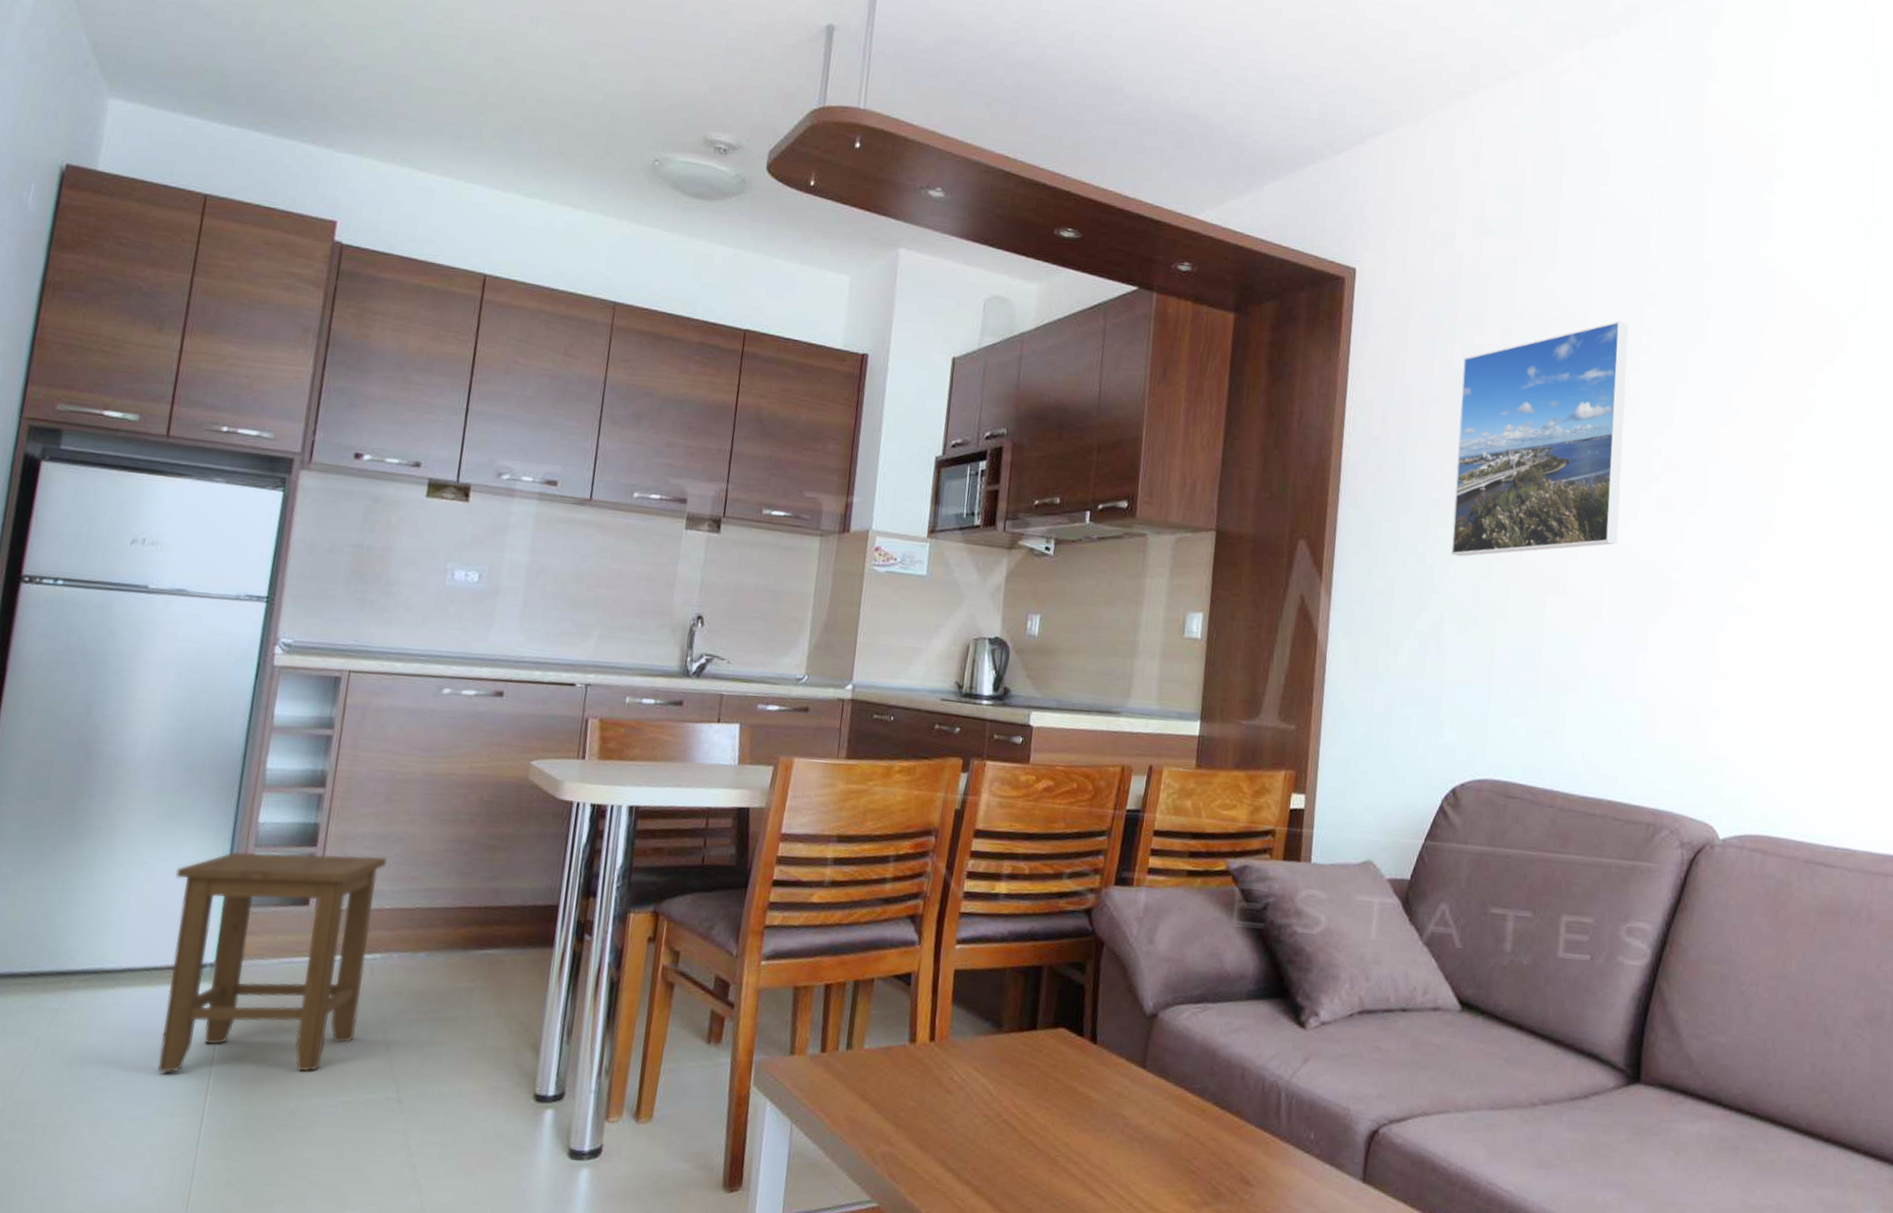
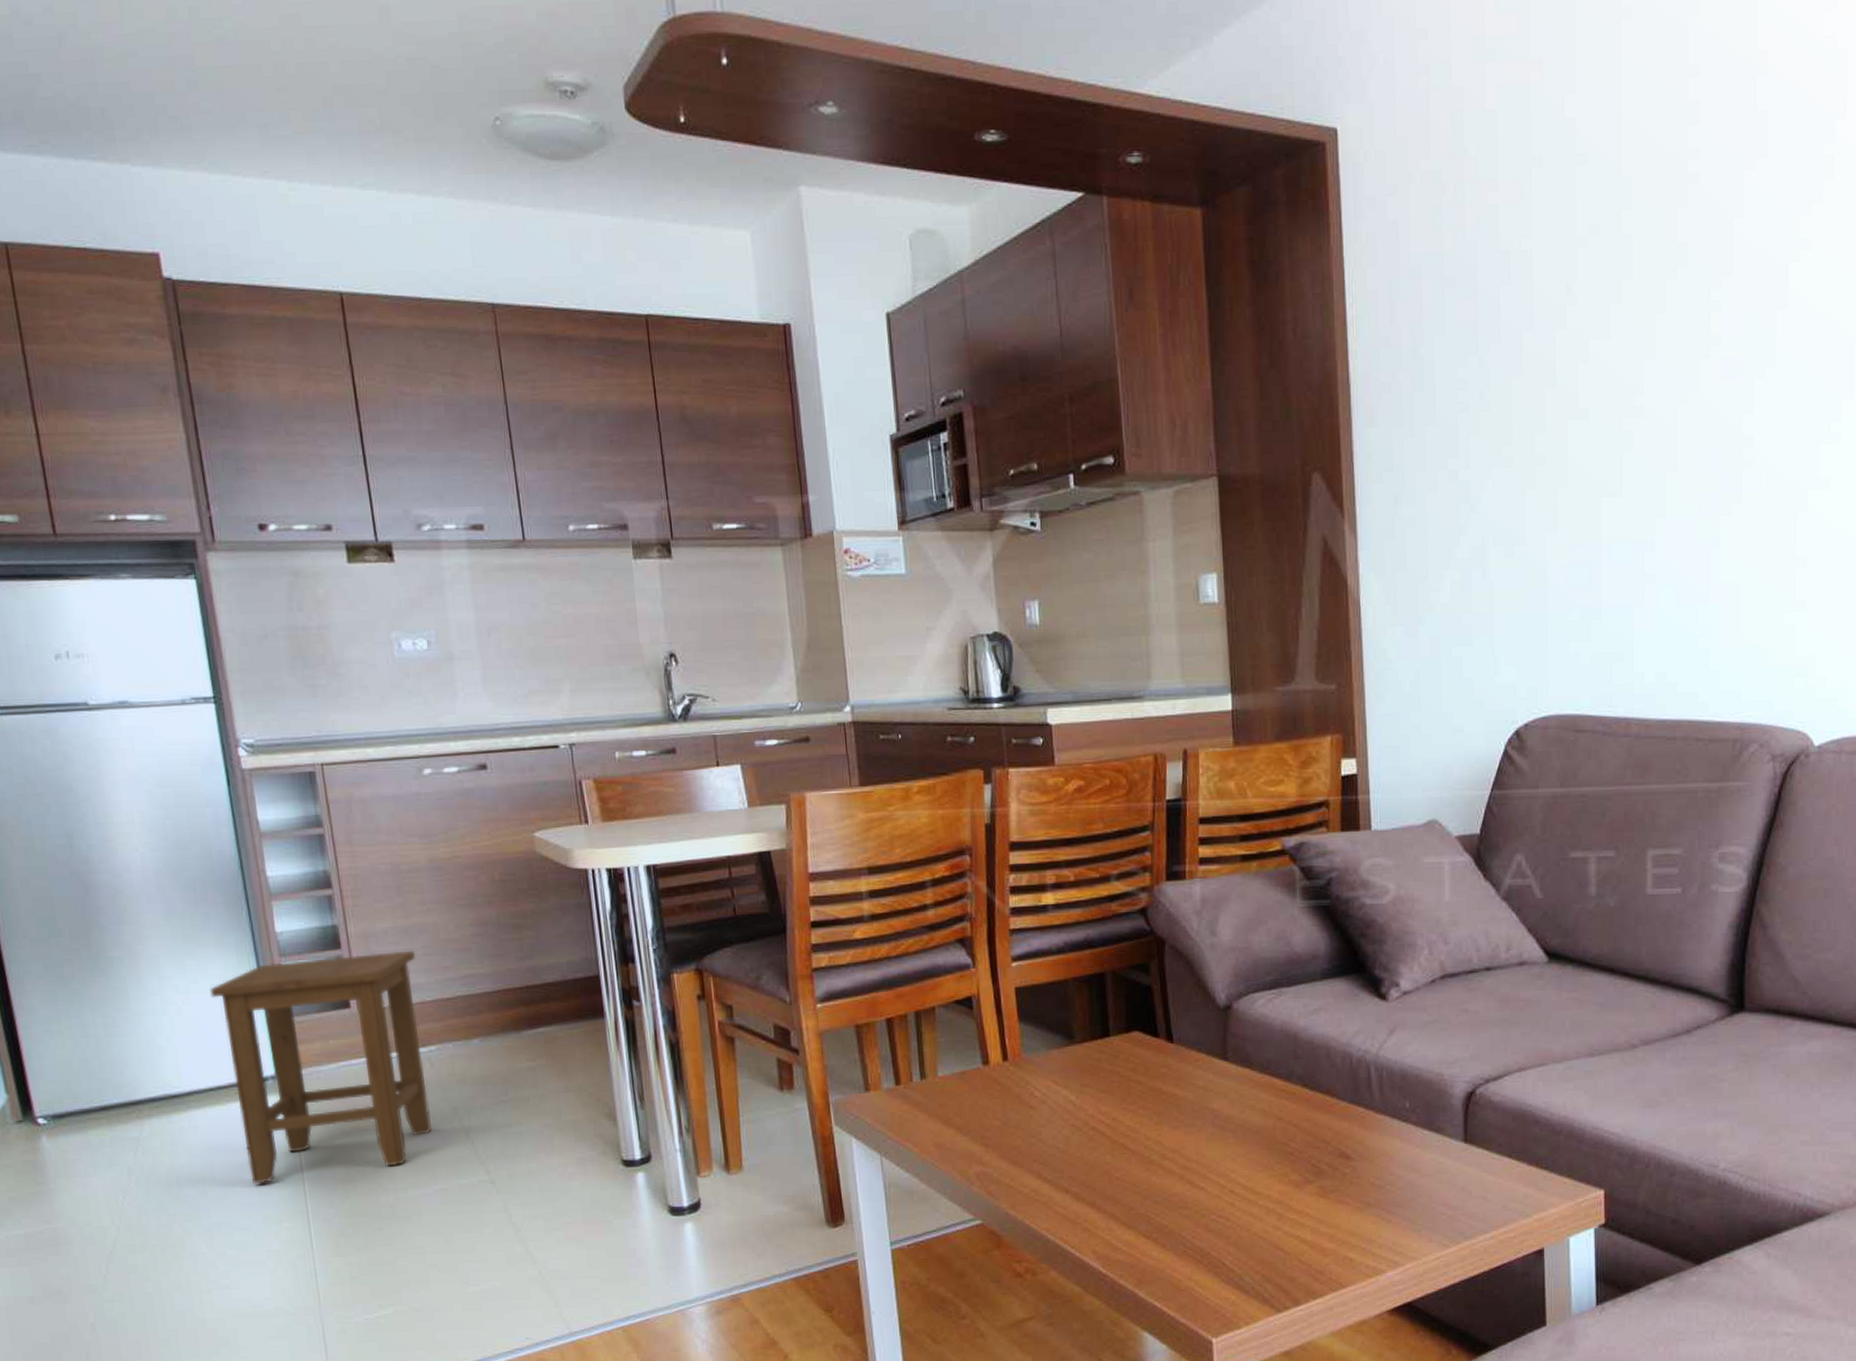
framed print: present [1451,321,1629,557] -> none [1476,147,1677,467]

